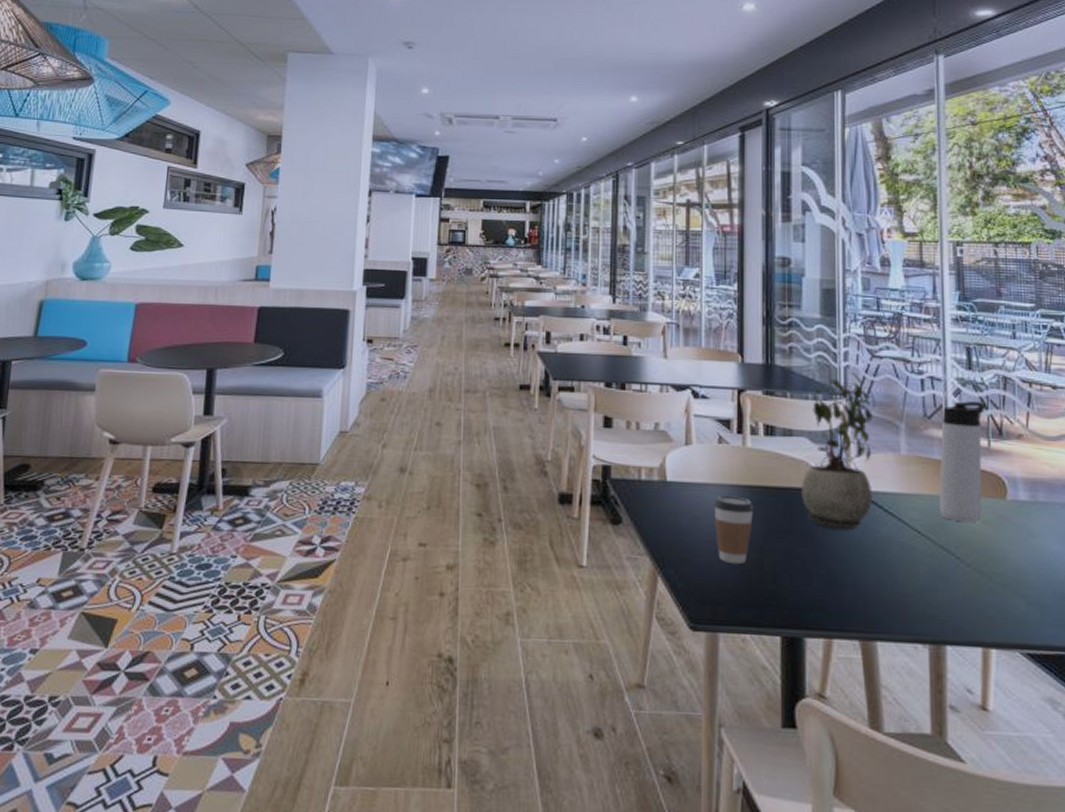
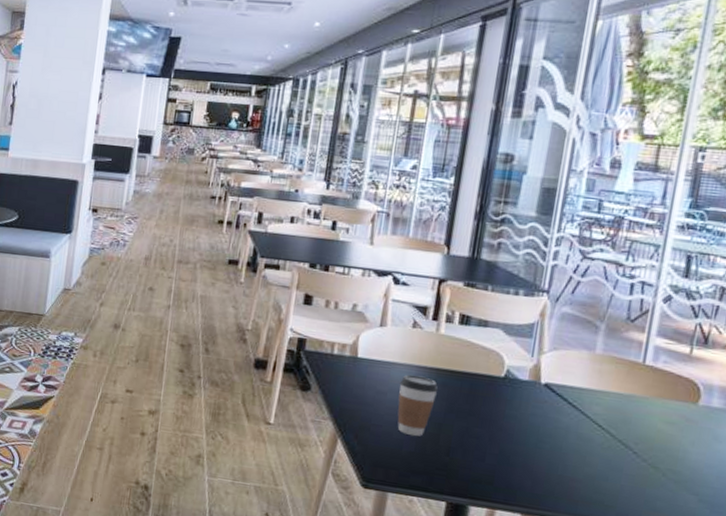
potted plant: present [801,373,876,531] -> none [486,272,579,418]
thermos bottle: present [939,401,986,523] -> none [625,308,696,423]

